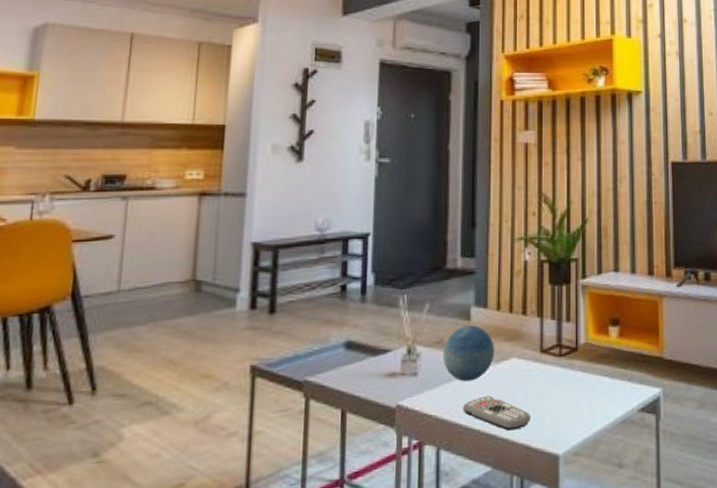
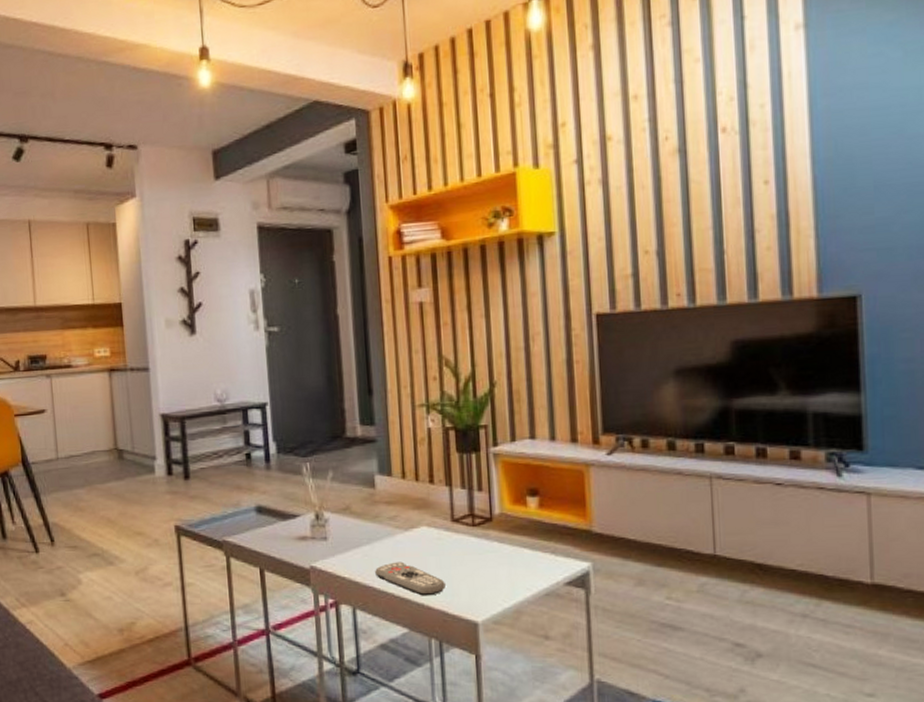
decorative ball: present [442,325,495,382] -> none [350,493,404,548]

